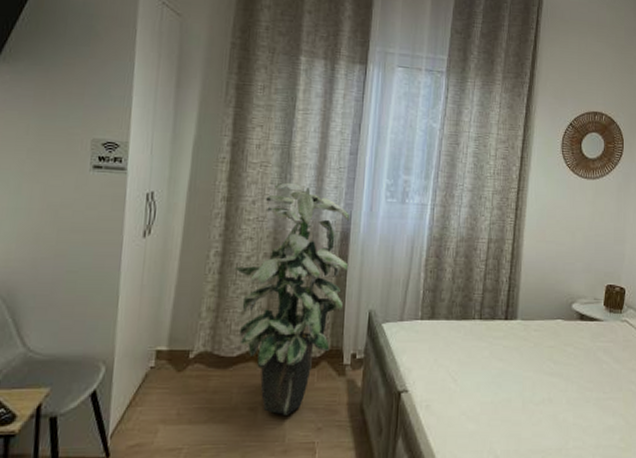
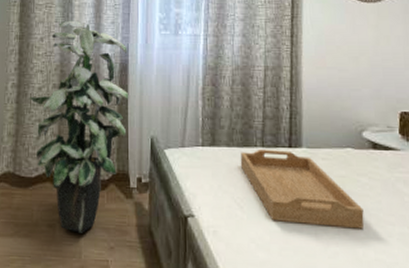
serving tray: none [457,321,567,396] -> present [240,148,364,229]

